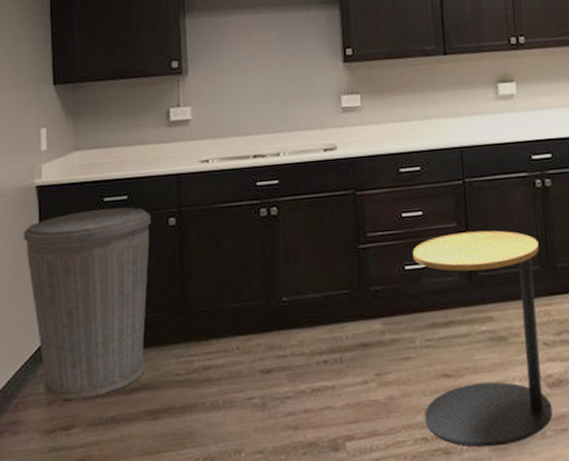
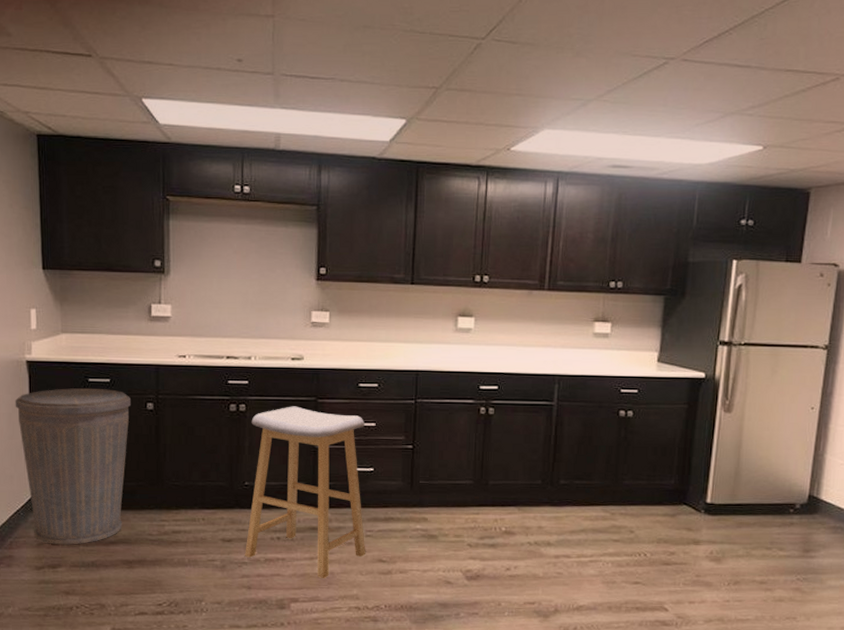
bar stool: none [284,202,428,407] -> present [245,406,366,579]
side table: present [412,230,553,447] -> none [359,445,475,620]

